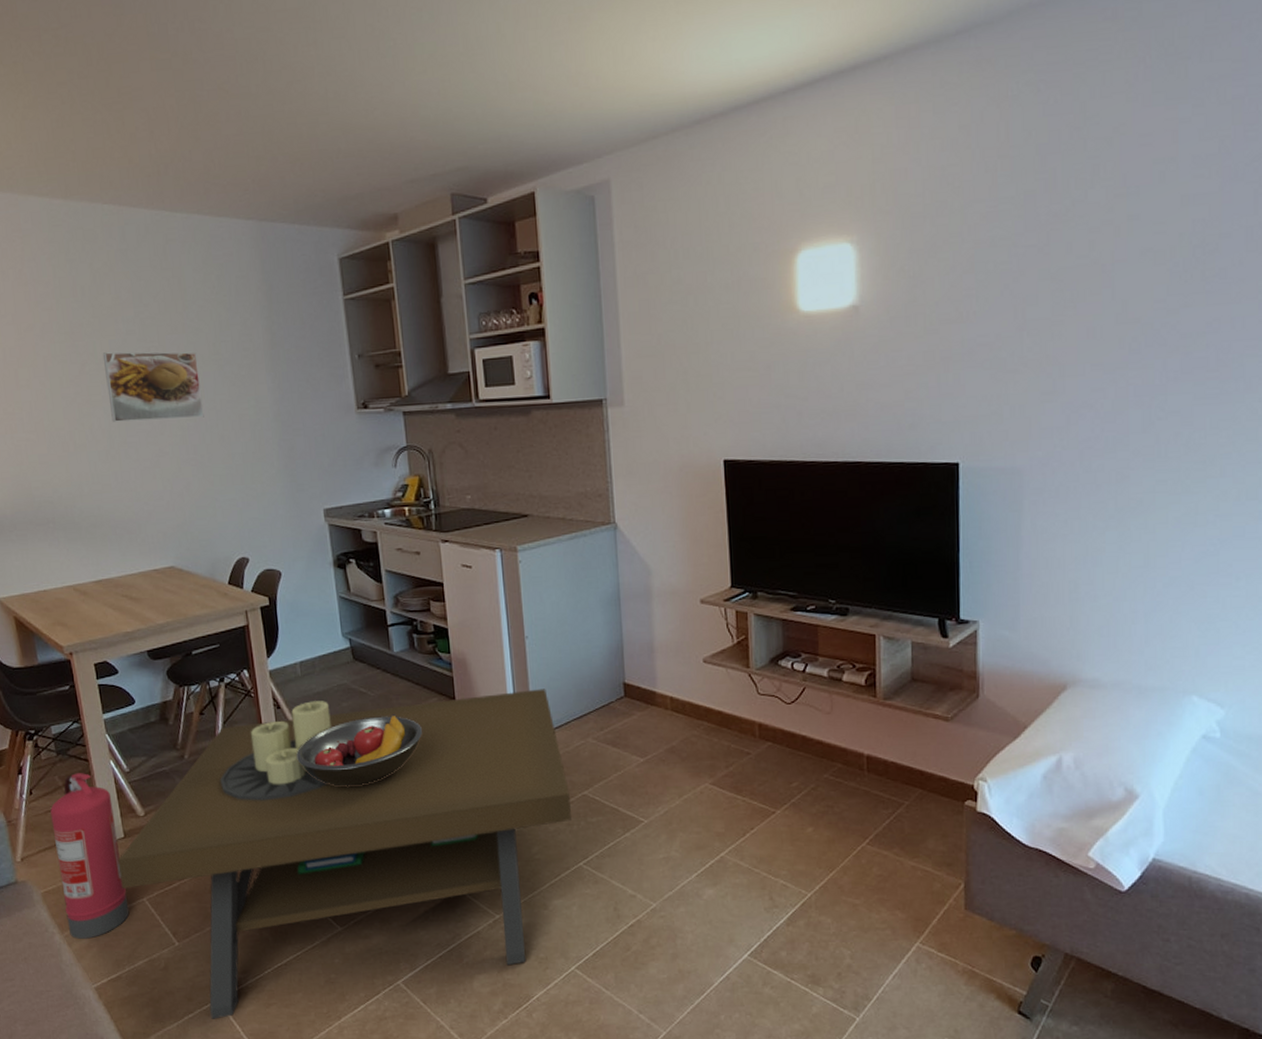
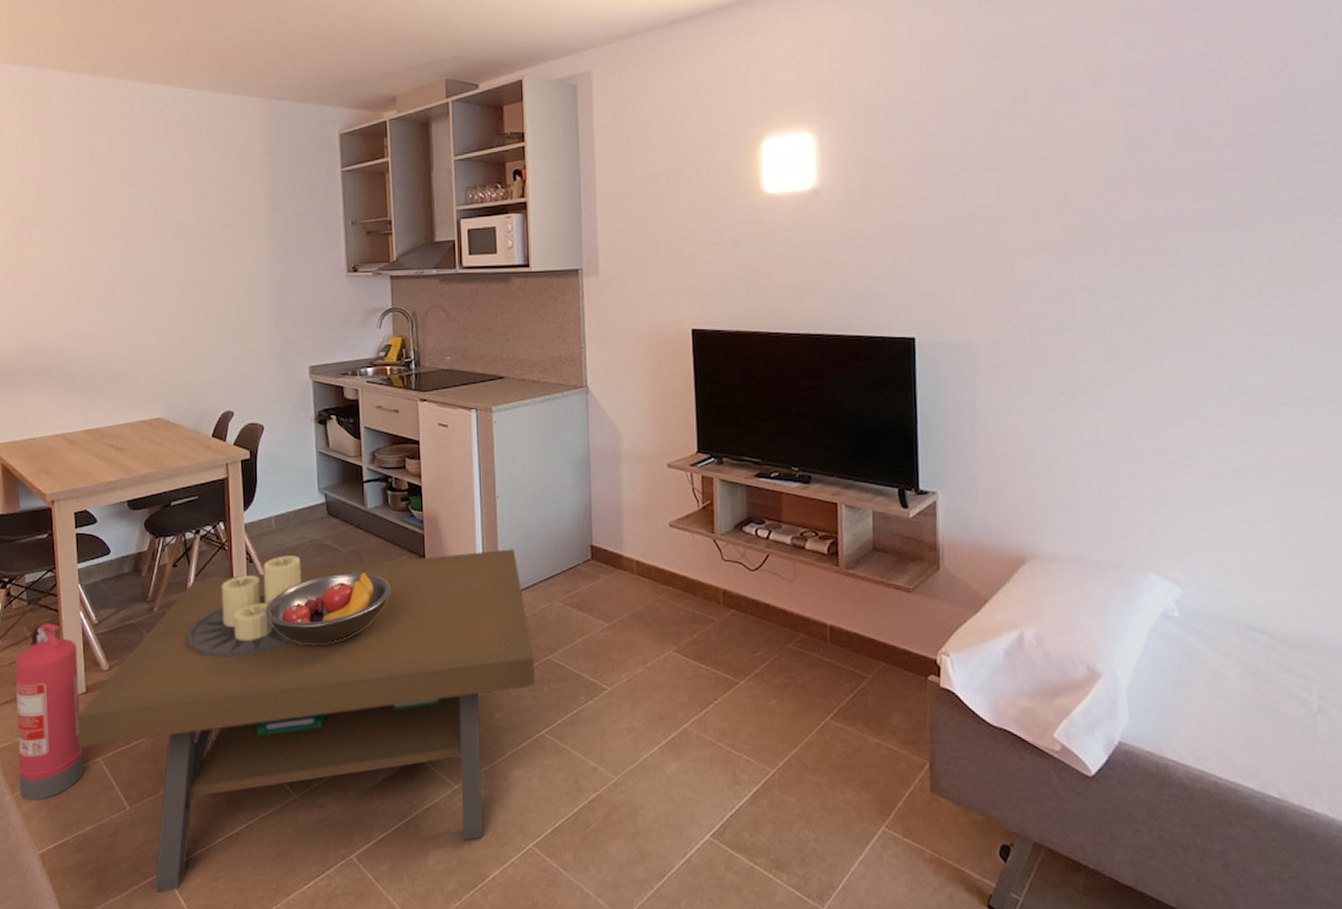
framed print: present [102,352,204,422] -> none [113,213,203,279]

